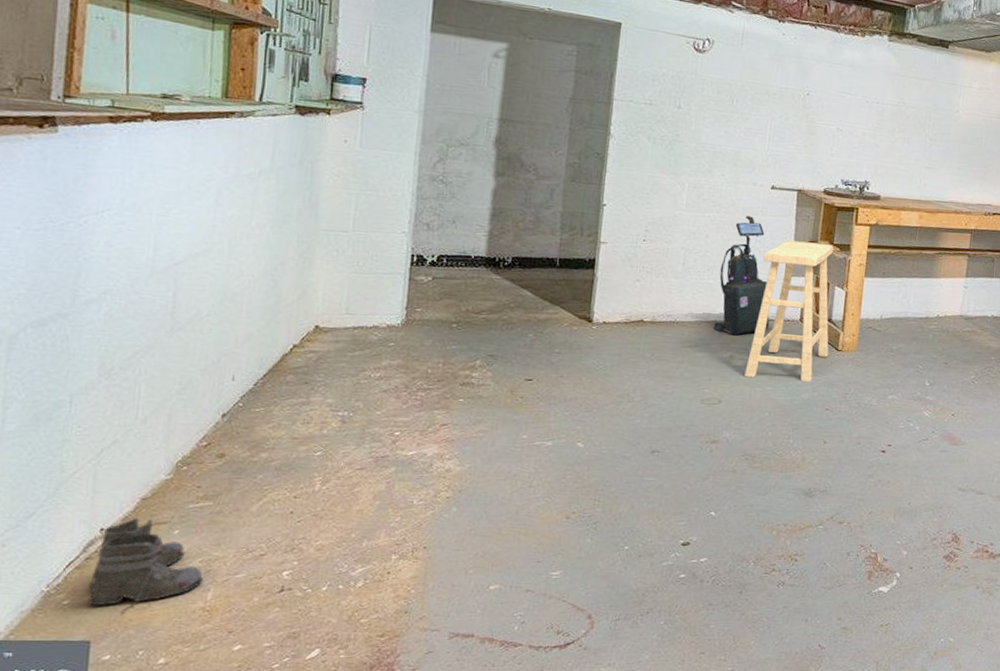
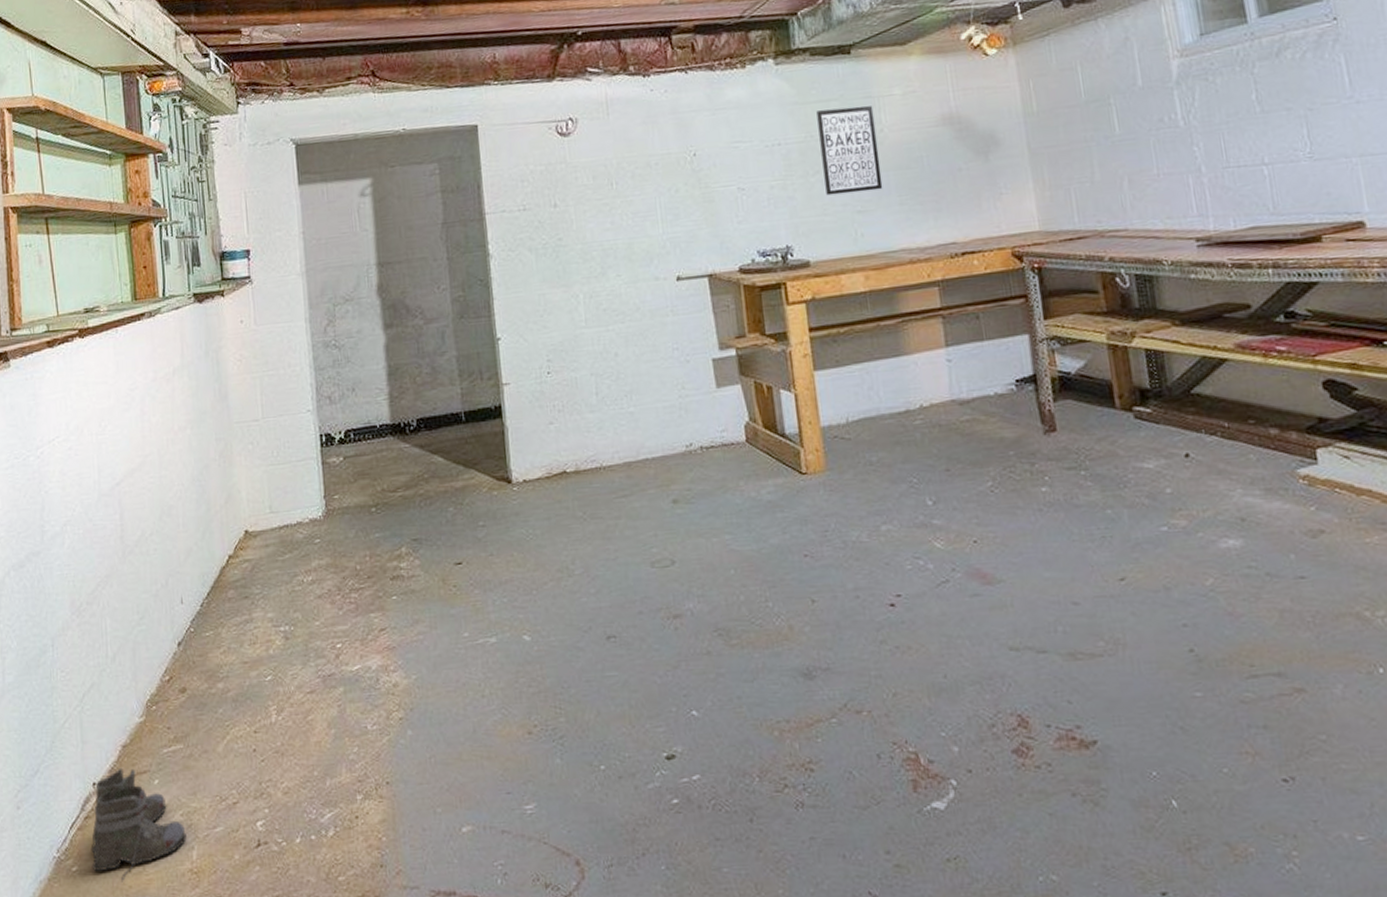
vacuum cleaner: present [714,215,770,336] -> none [639,318,711,474]
stool: present [744,240,834,382] -> none [686,336,792,526]
wall art: none [905,85,955,155] -> present [816,106,883,196]

